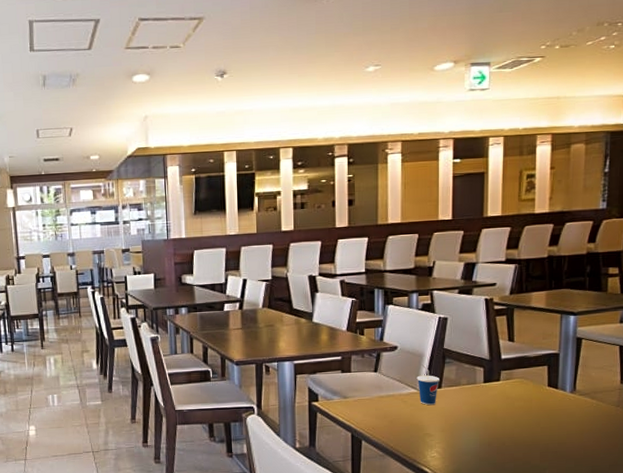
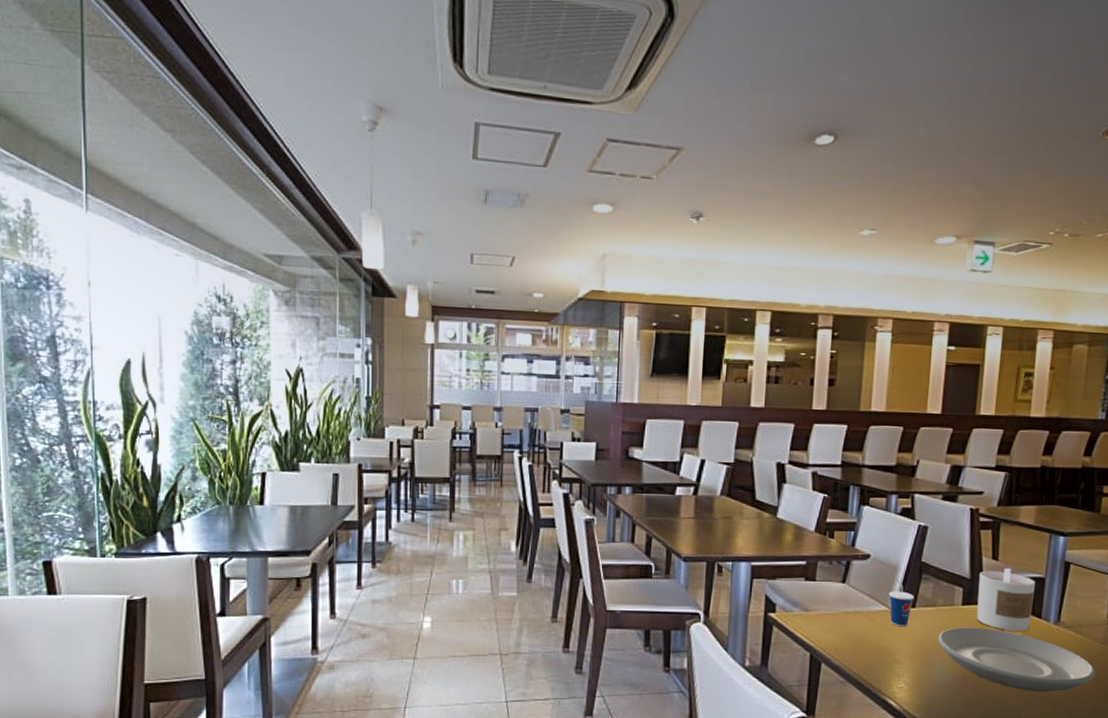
plate: none [463,400,612,453] -> present [937,627,1096,693]
candle: none [497,348,551,402] -> present [976,568,1036,632]

